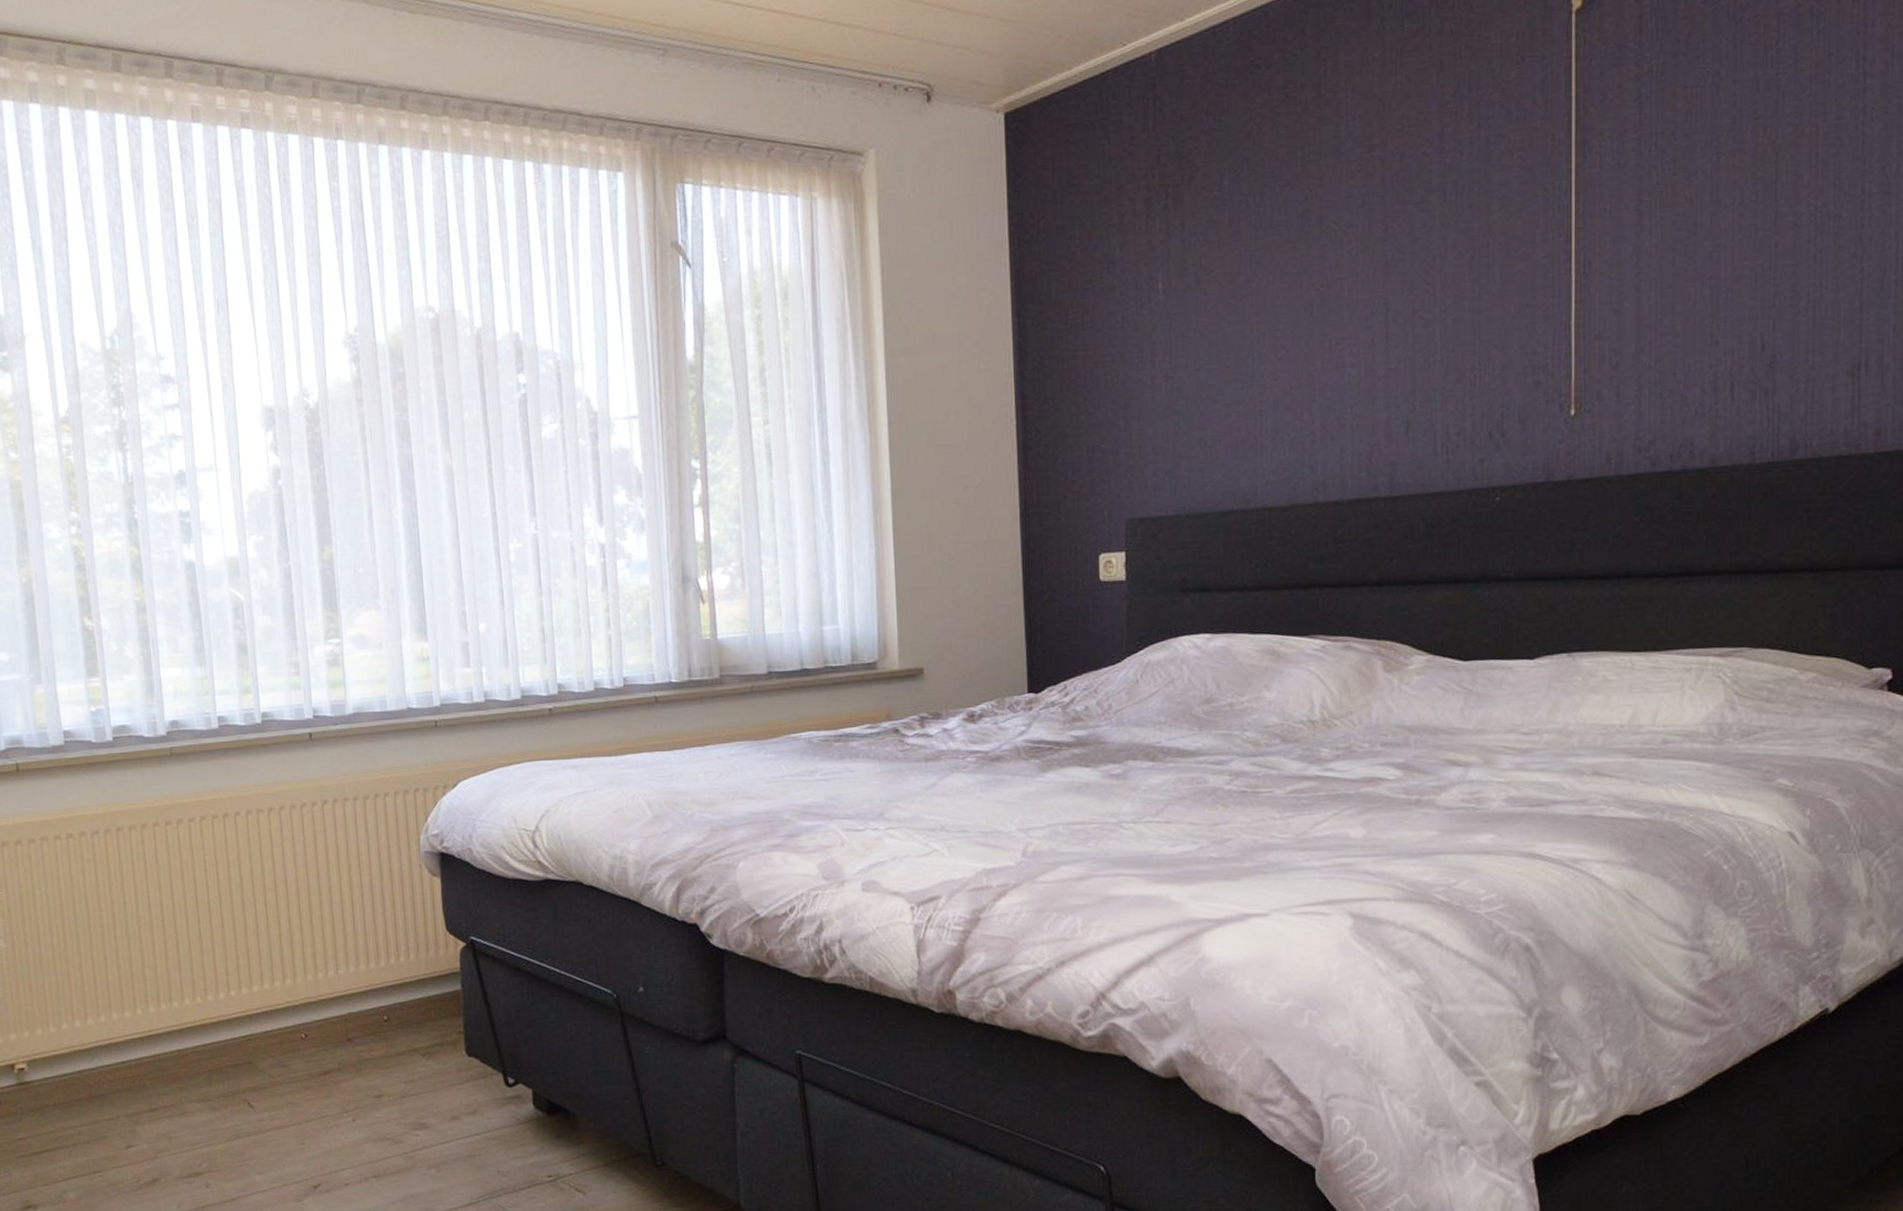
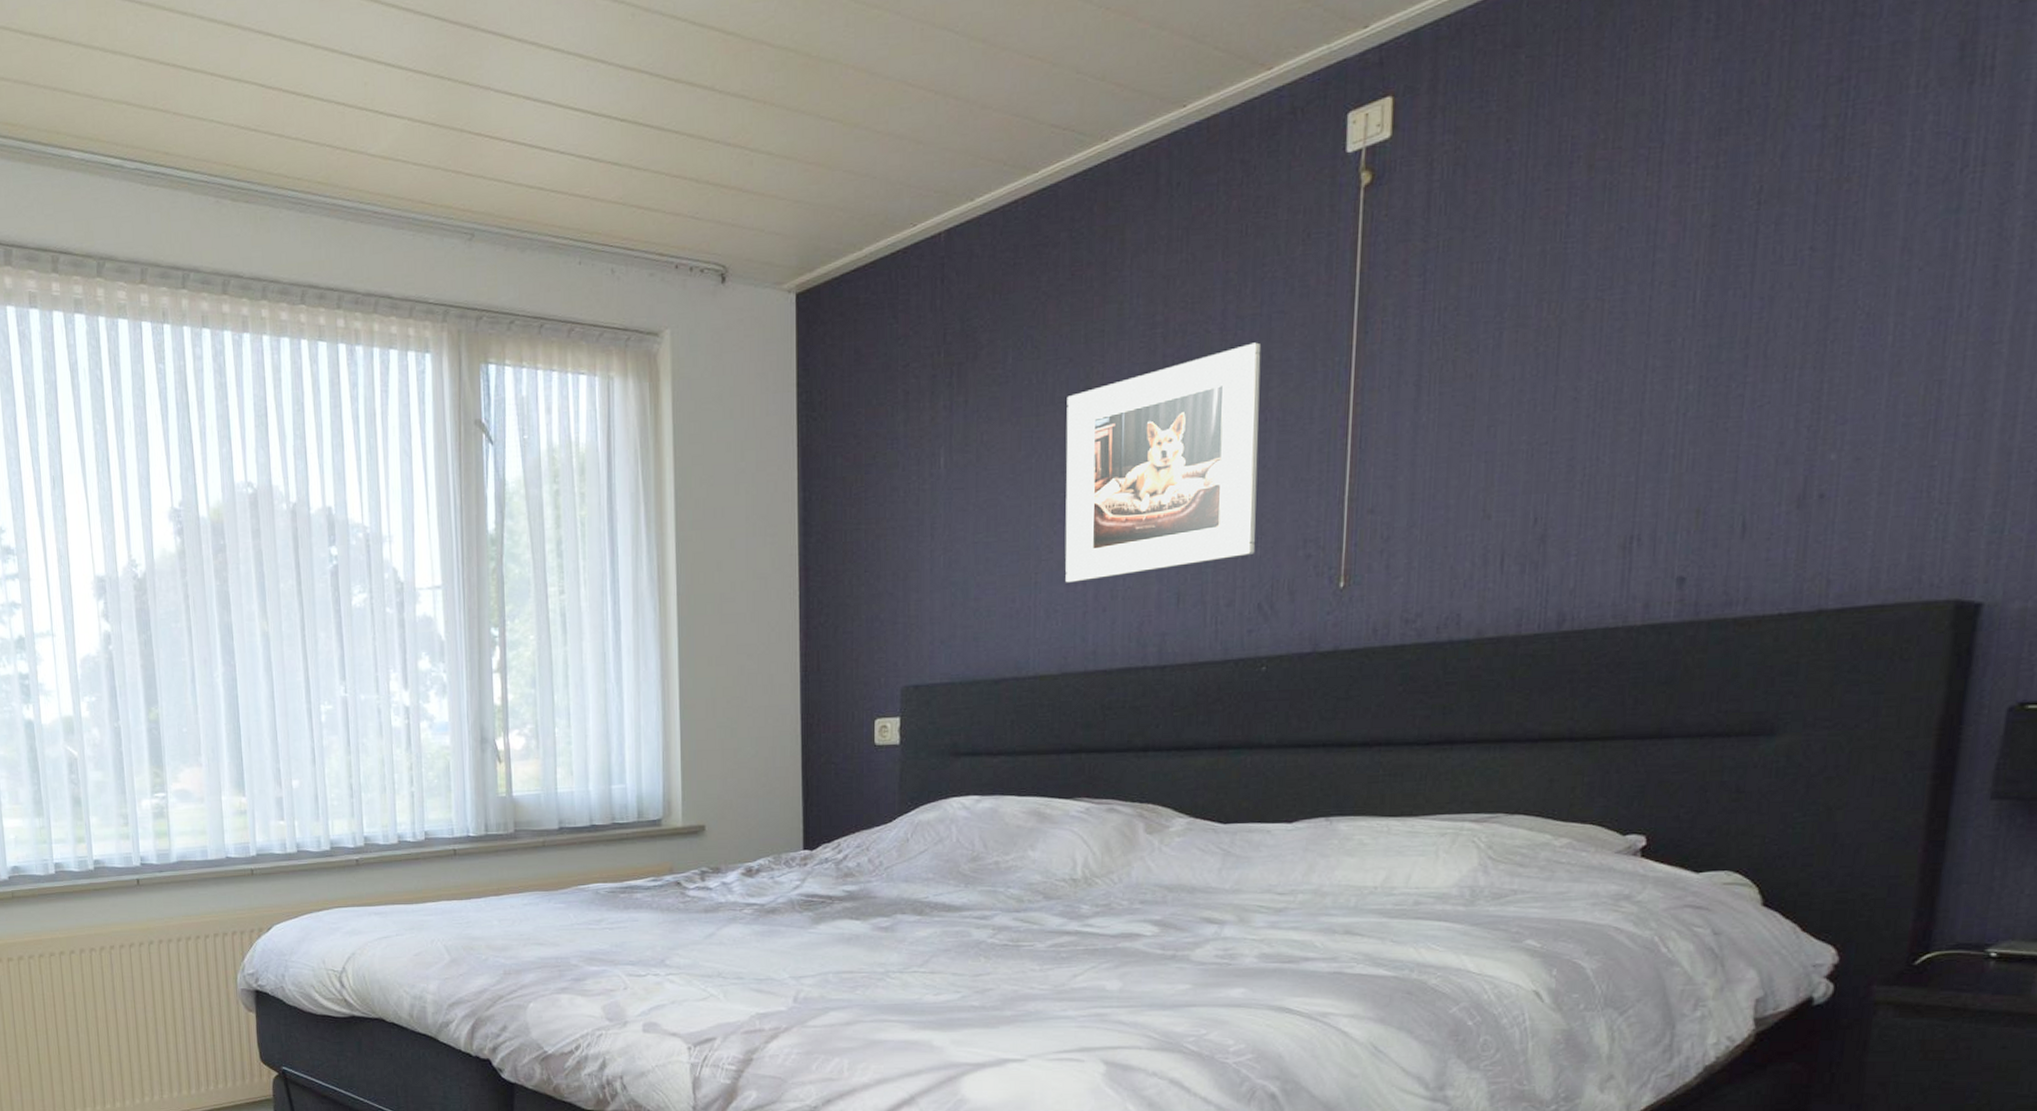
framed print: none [1286,166,1484,411] -> present [1065,342,1262,583]

